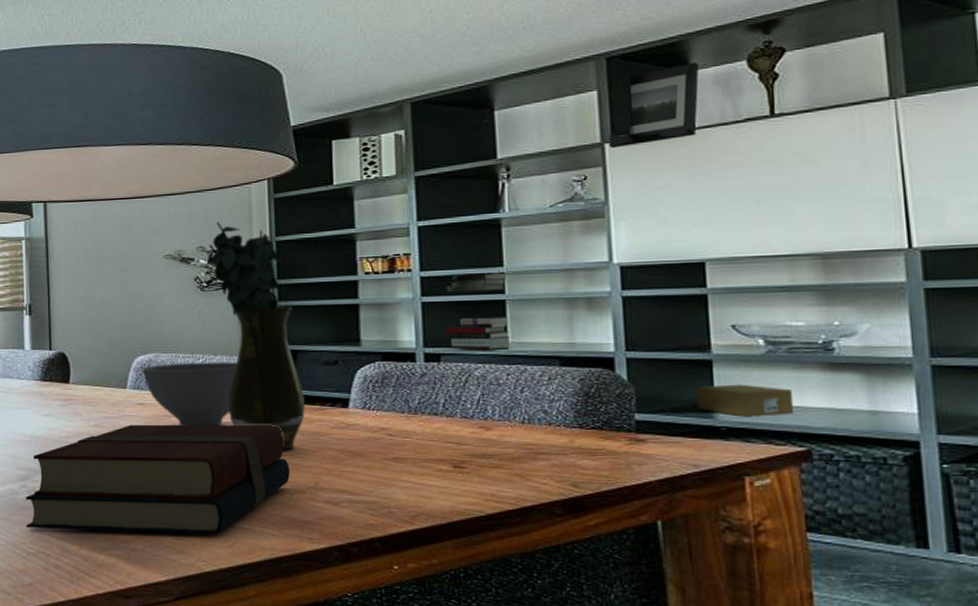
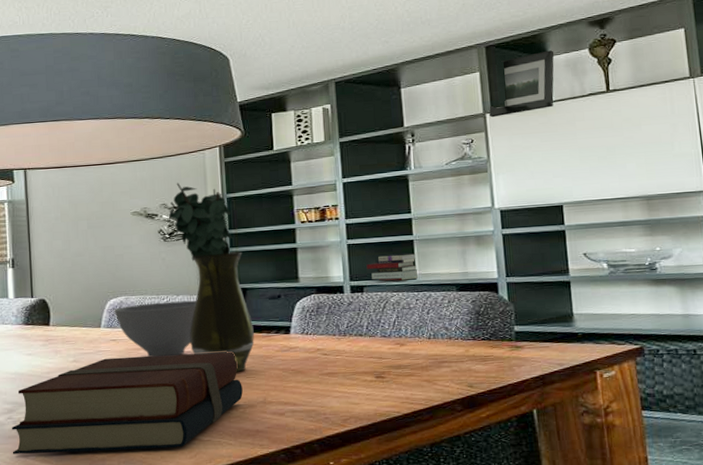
books: present [446,267,508,293] -> none [366,214,415,236]
box: present [696,384,795,417] -> none [559,298,631,324]

